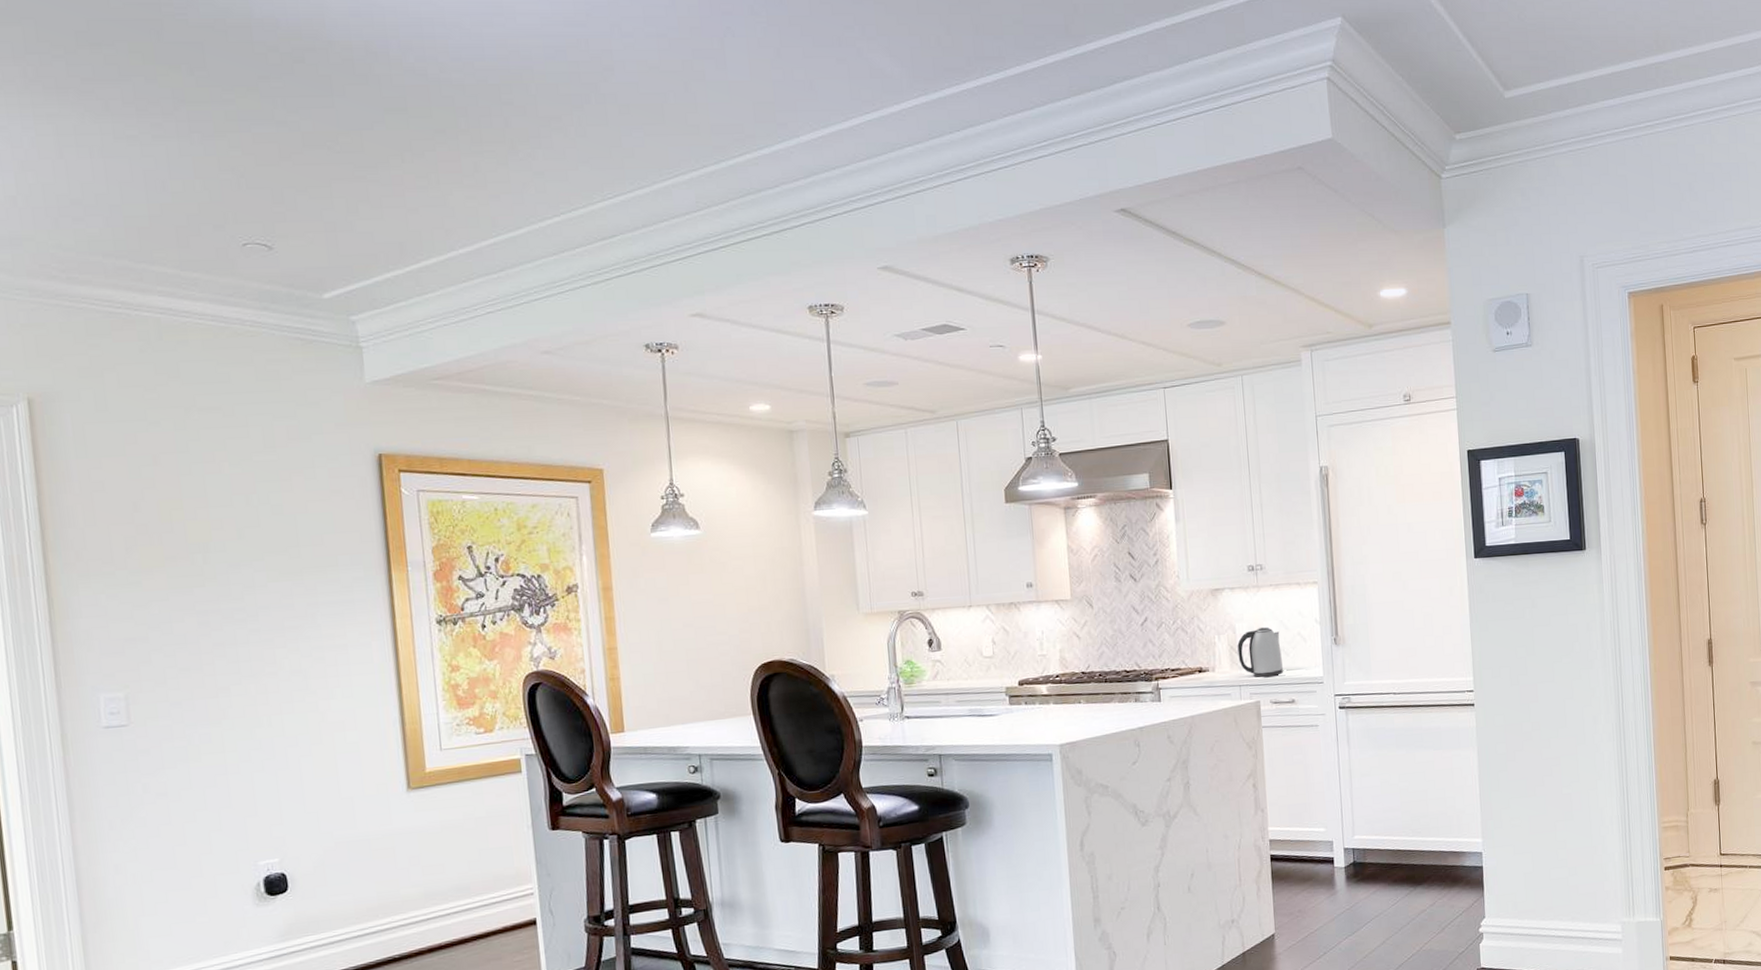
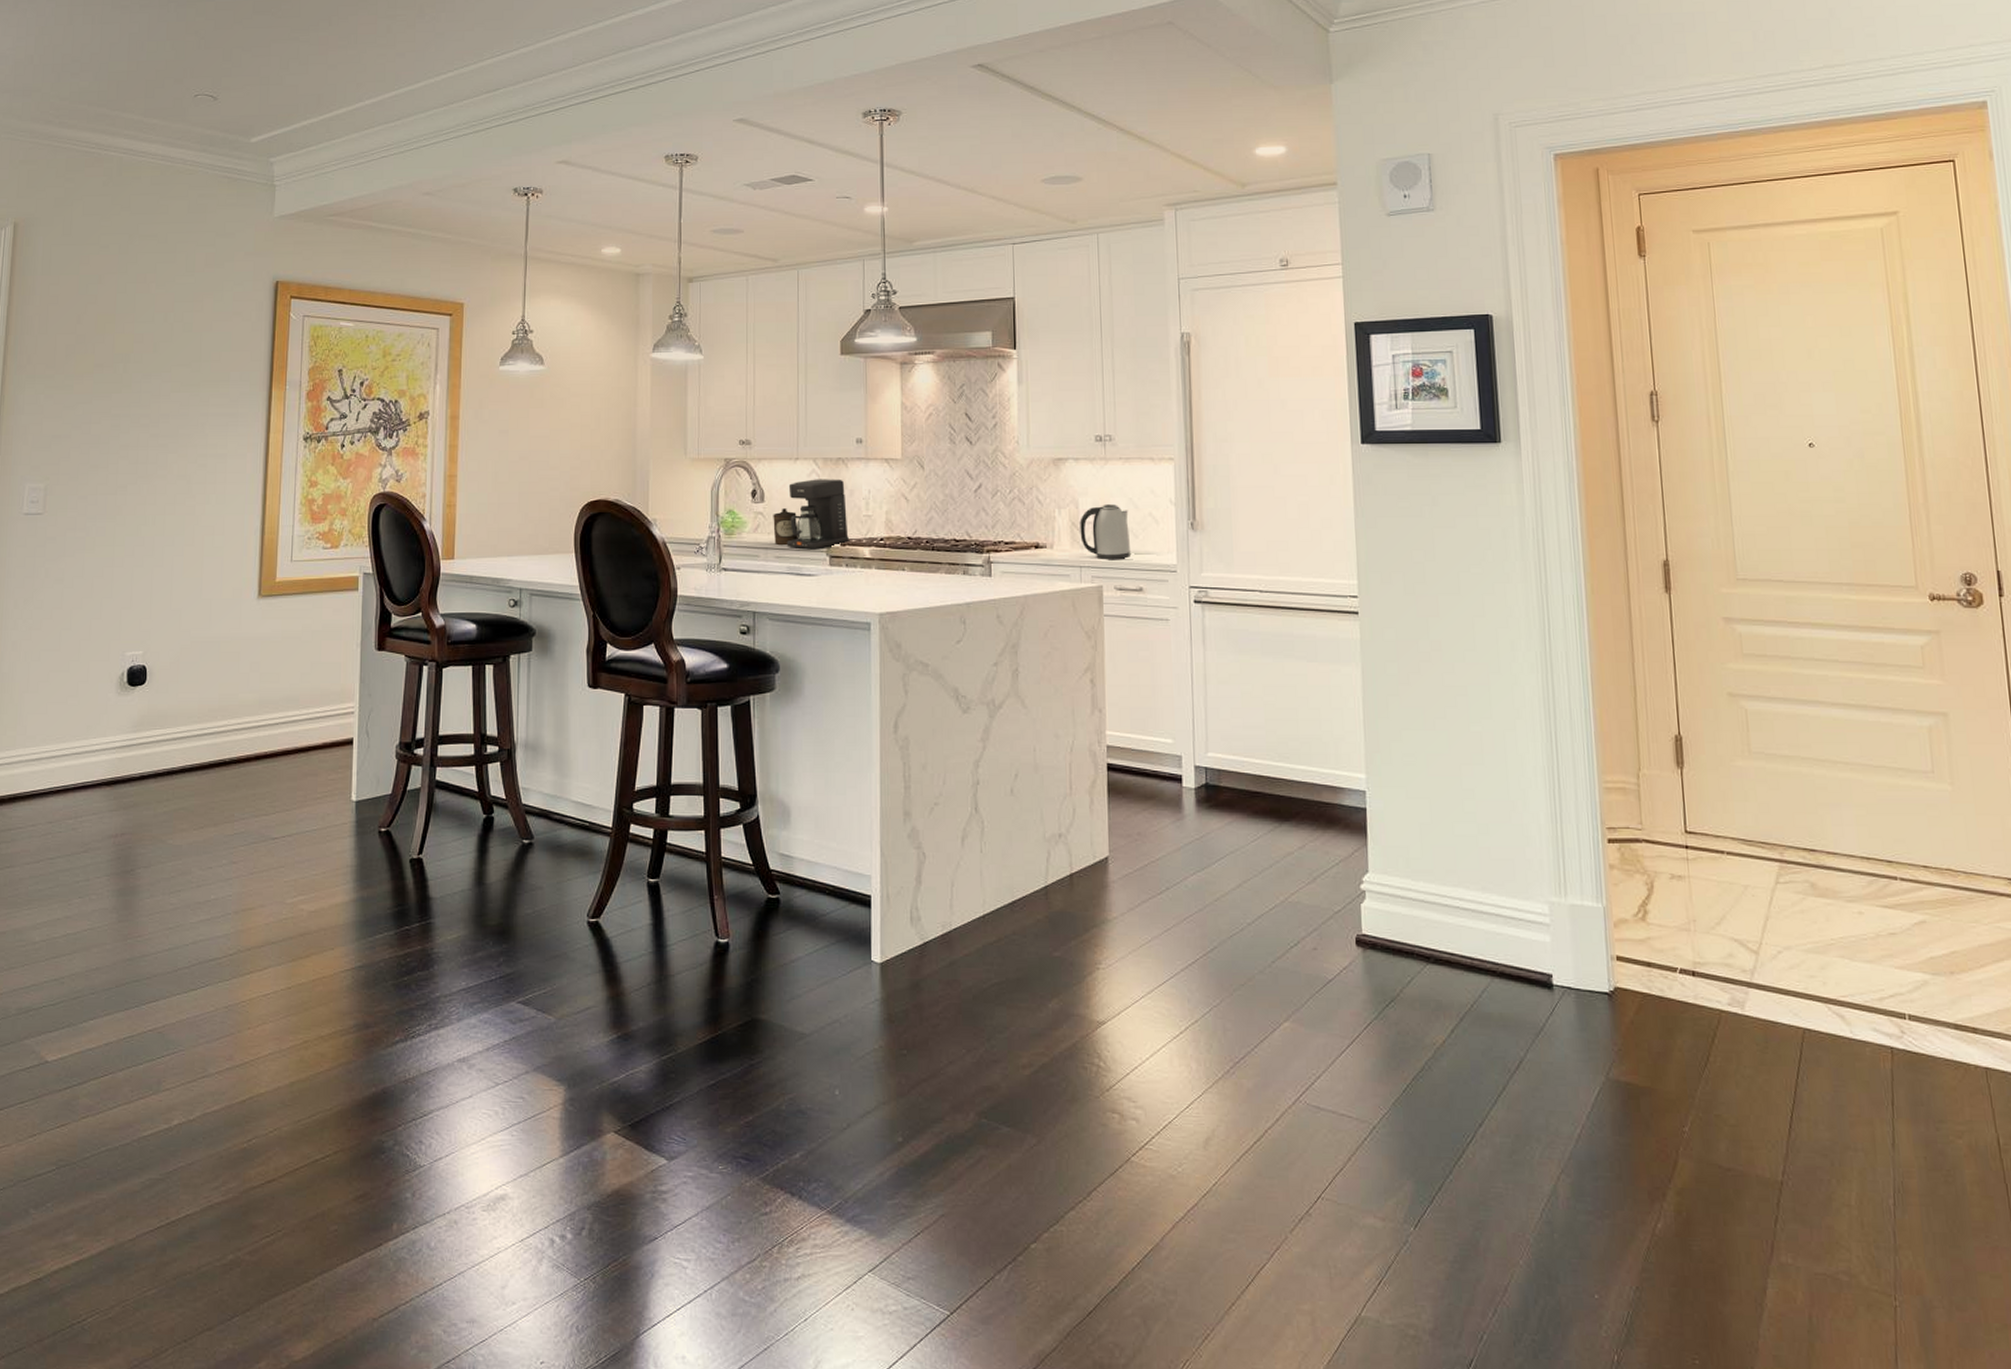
canister: none [951,654,977,689] -> present [773,508,798,544]
coffee maker: none [964,622,1026,691] -> present [786,479,849,550]

